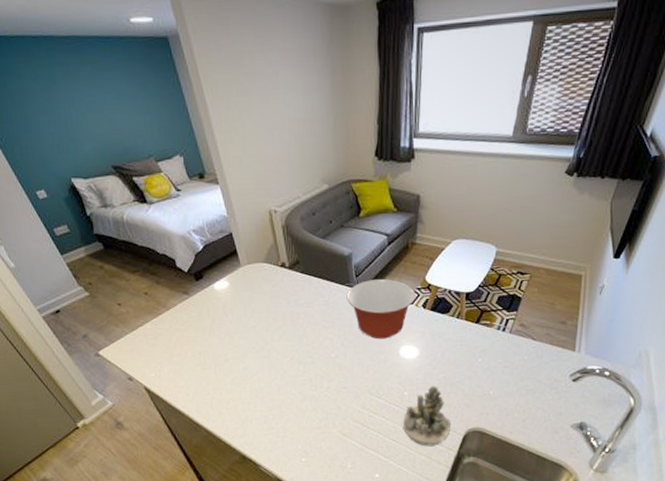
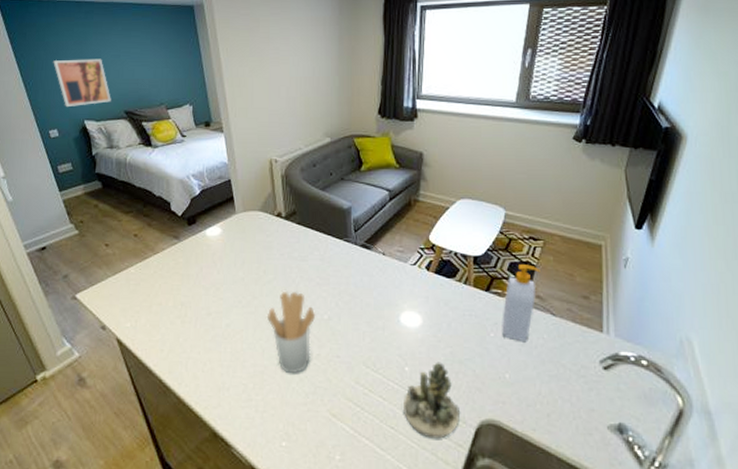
wall art: none [22,106,96,165] -> present [53,58,111,108]
utensil holder: none [279,335,324,404] -> present [266,292,316,373]
mixing bowl: present [346,278,415,339] -> none [344,235,417,302]
soap bottle: none [489,297,525,365] -> present [502,264,540,343]

